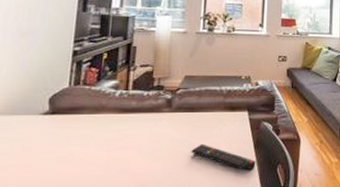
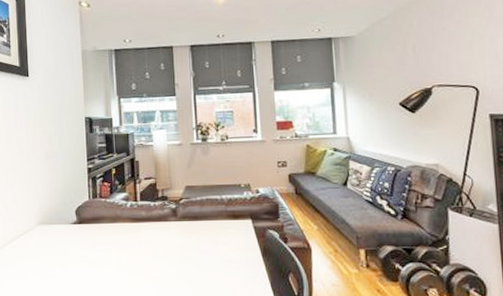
remote control: present [191,143,256,172] -> none [200,251,266,279]

